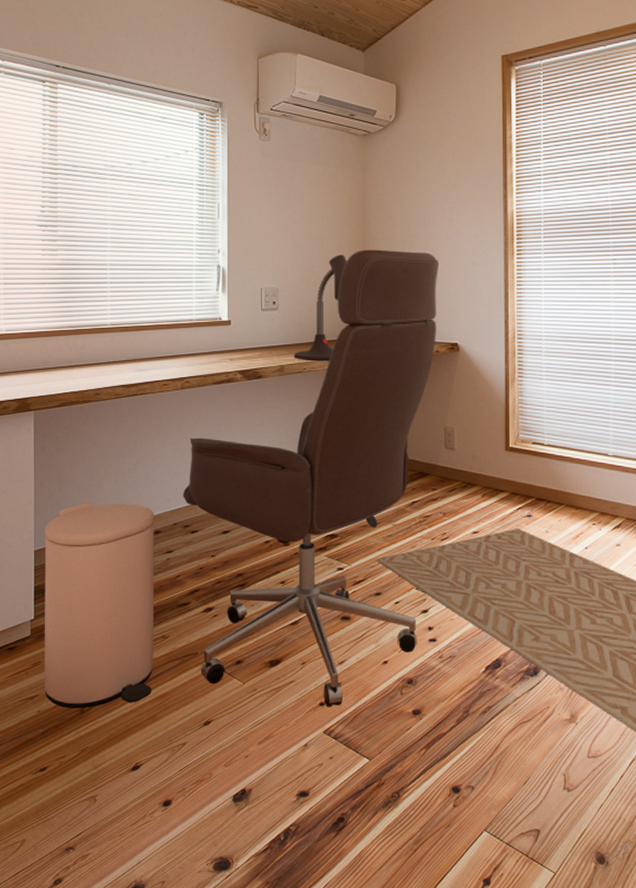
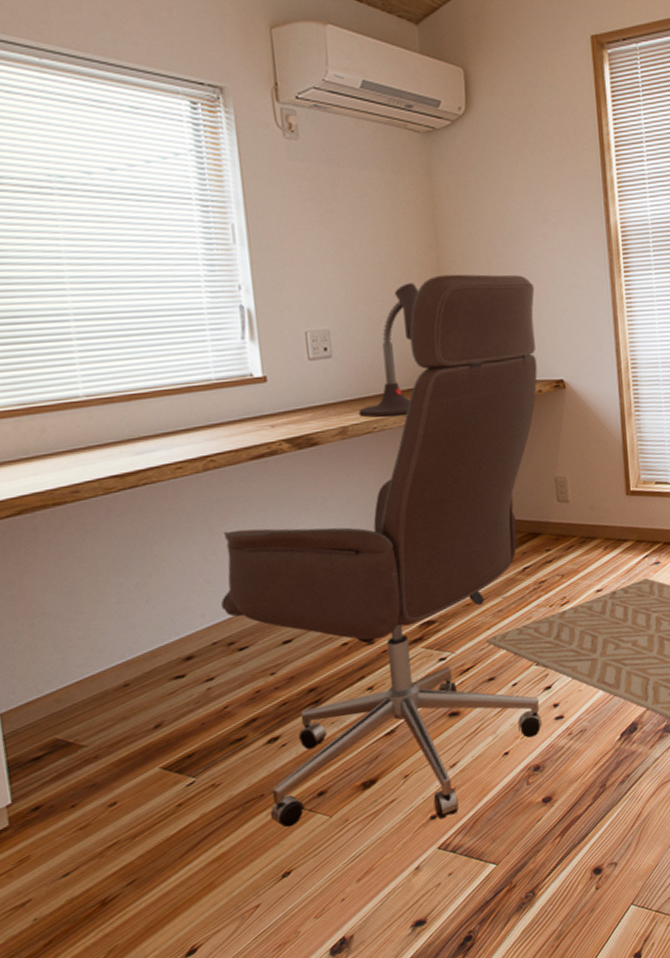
pedal bin: present [44,502,155,709] -> none [13,627,204,906]

